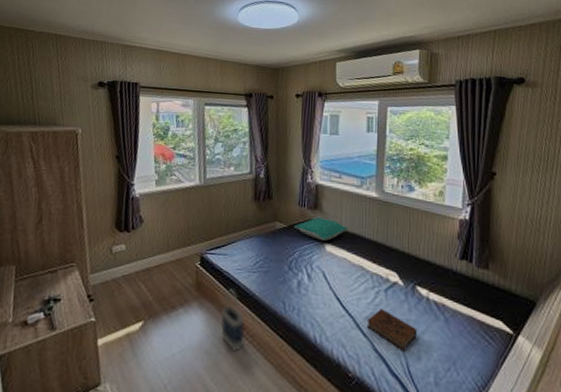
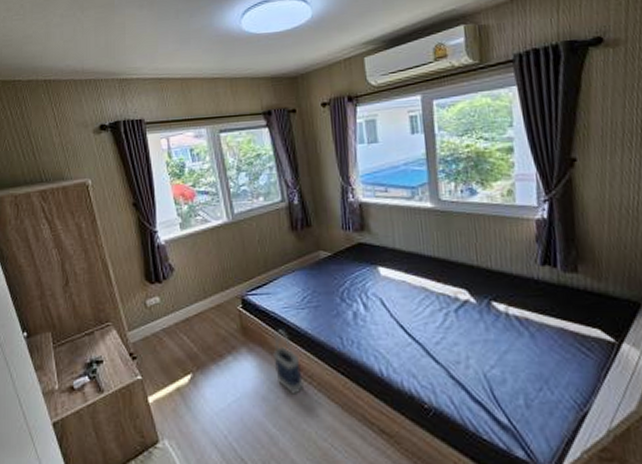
pillow: present [293,217,349,241] -> none [339,239,404,265]
book: present [366,309,418,352] -> none [438,332,500,375]

